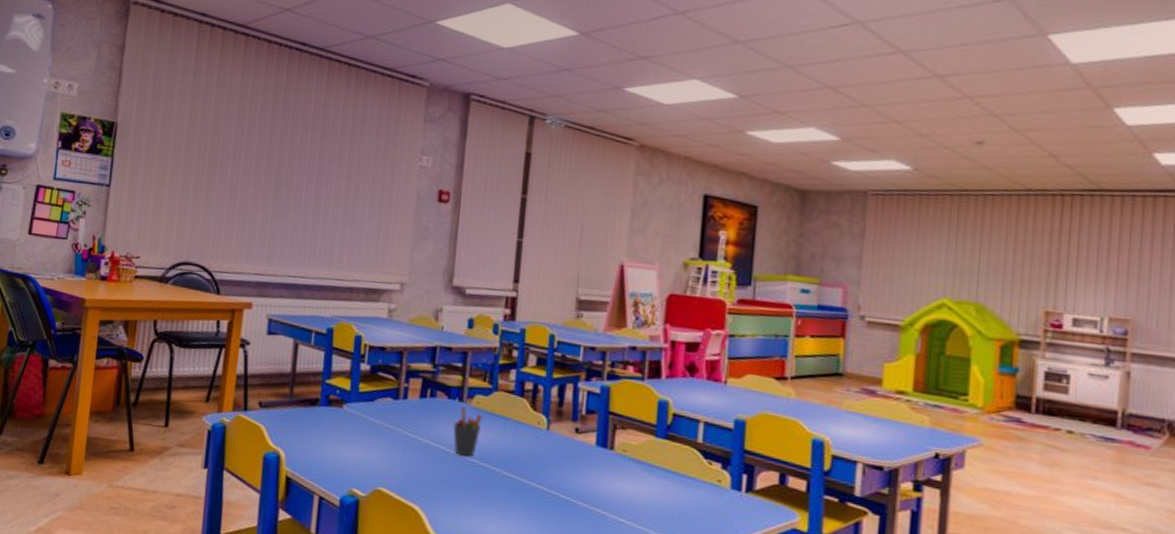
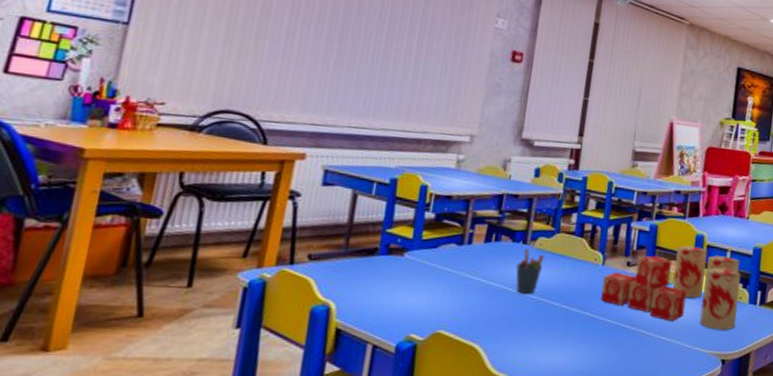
toy blocks: none [547,412,719,519] -> present [601,245,741,331]

